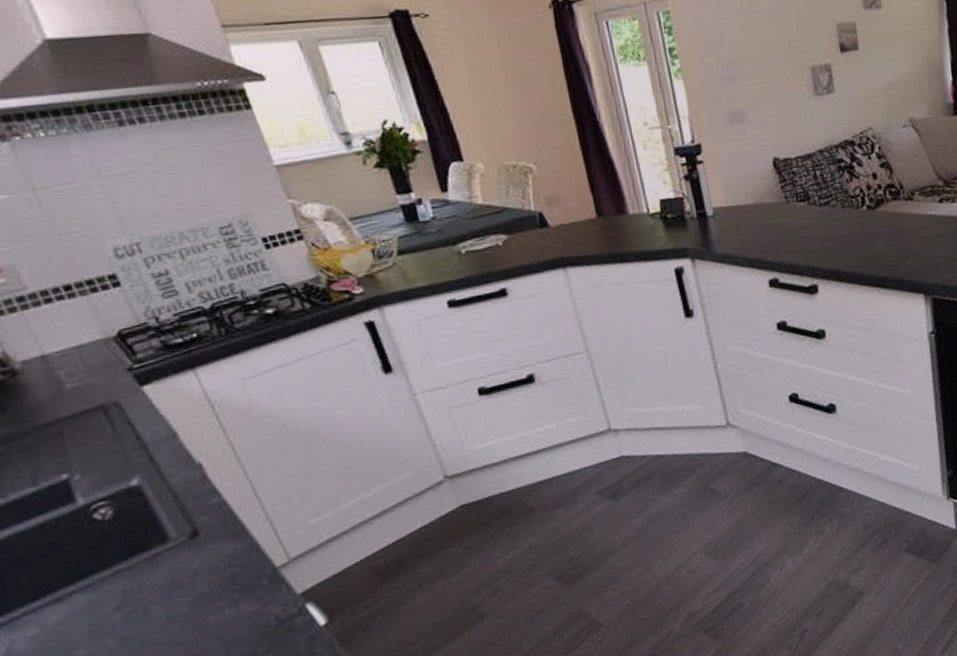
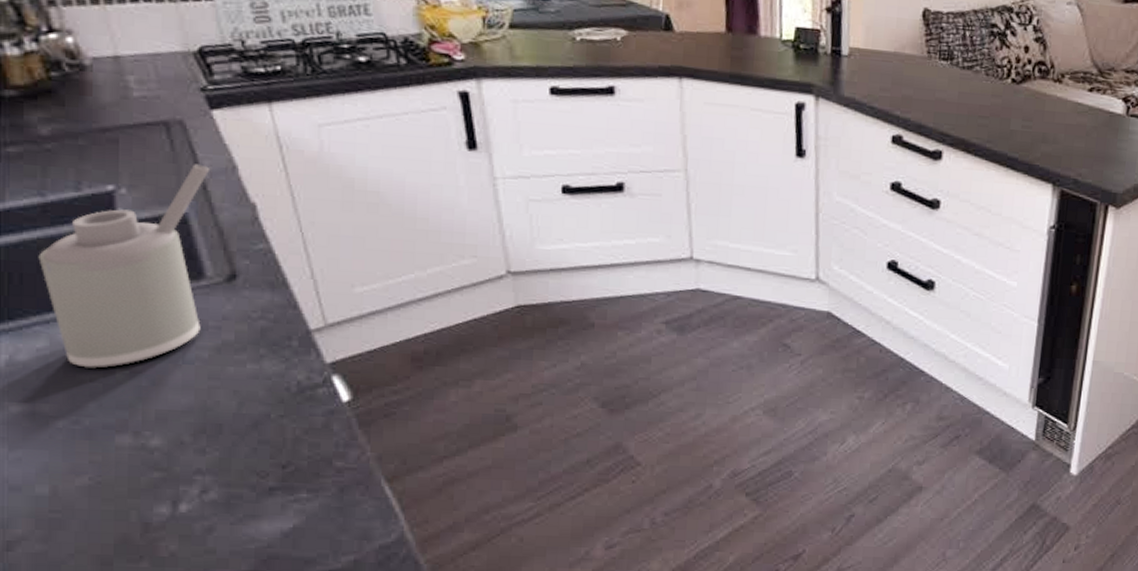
soap dispenser: none [12,438,176,646] -> present [38,164,211,370]

